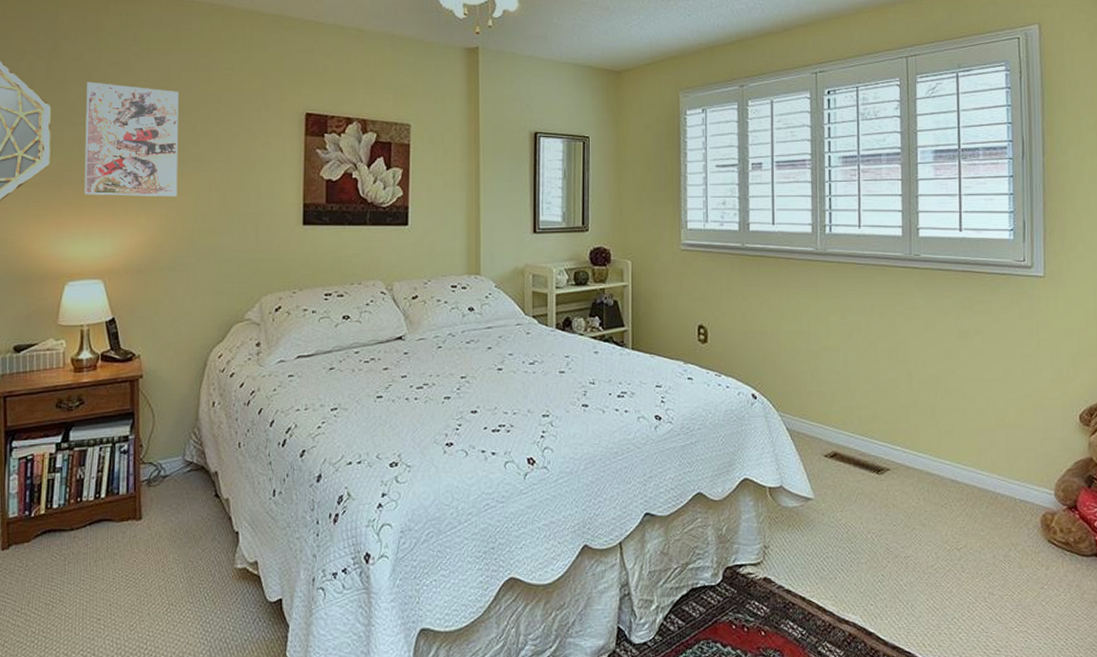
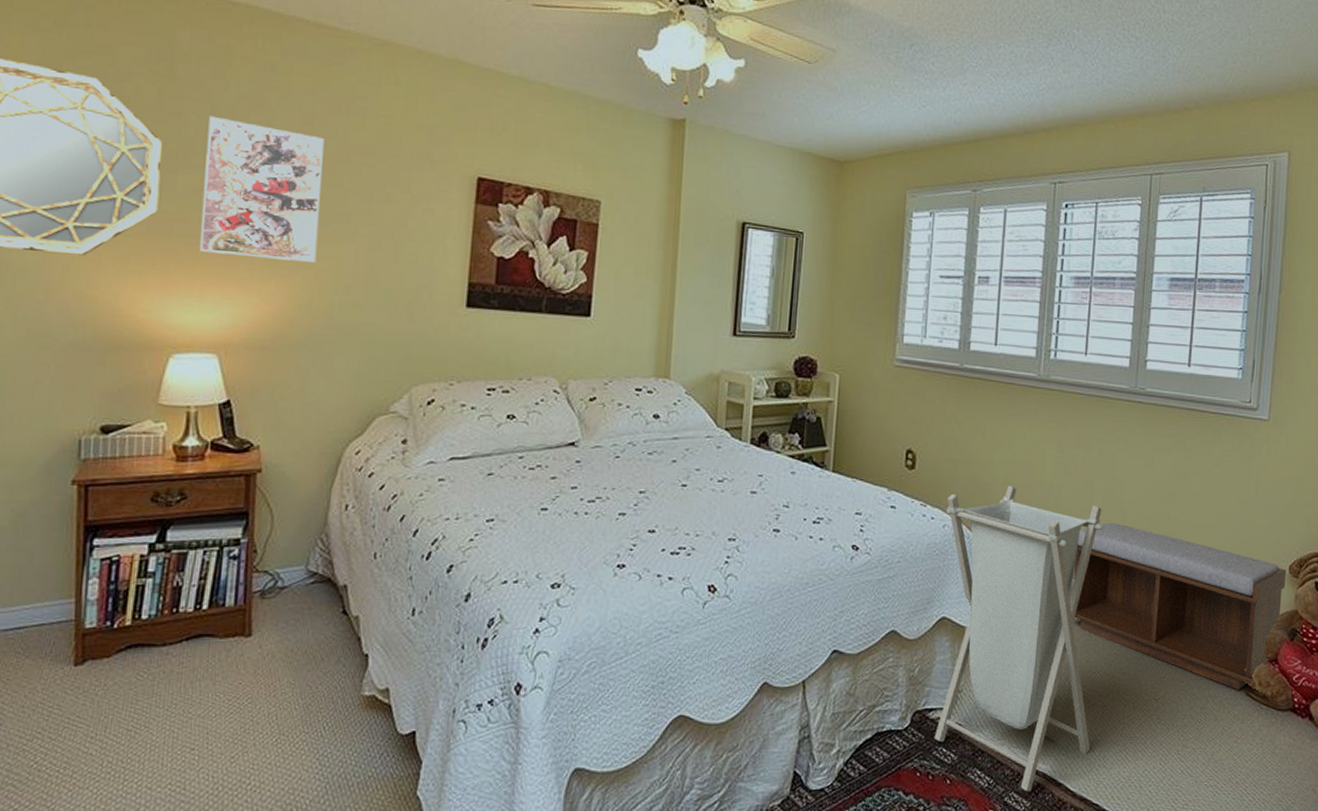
laundry hamper: none [739,352,898,641] -> present [934,485,1104,792]
bench: none [866,382,1078,537] -> present [1073,522,1287,690]

